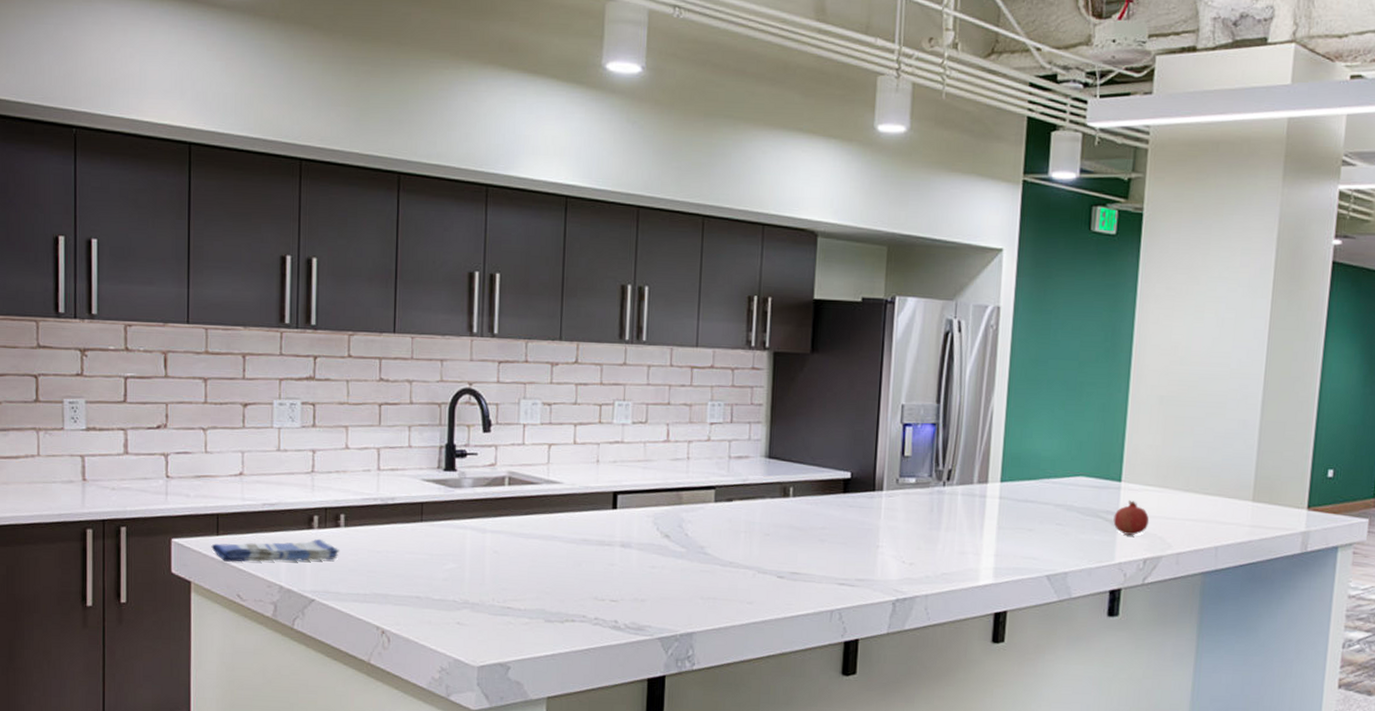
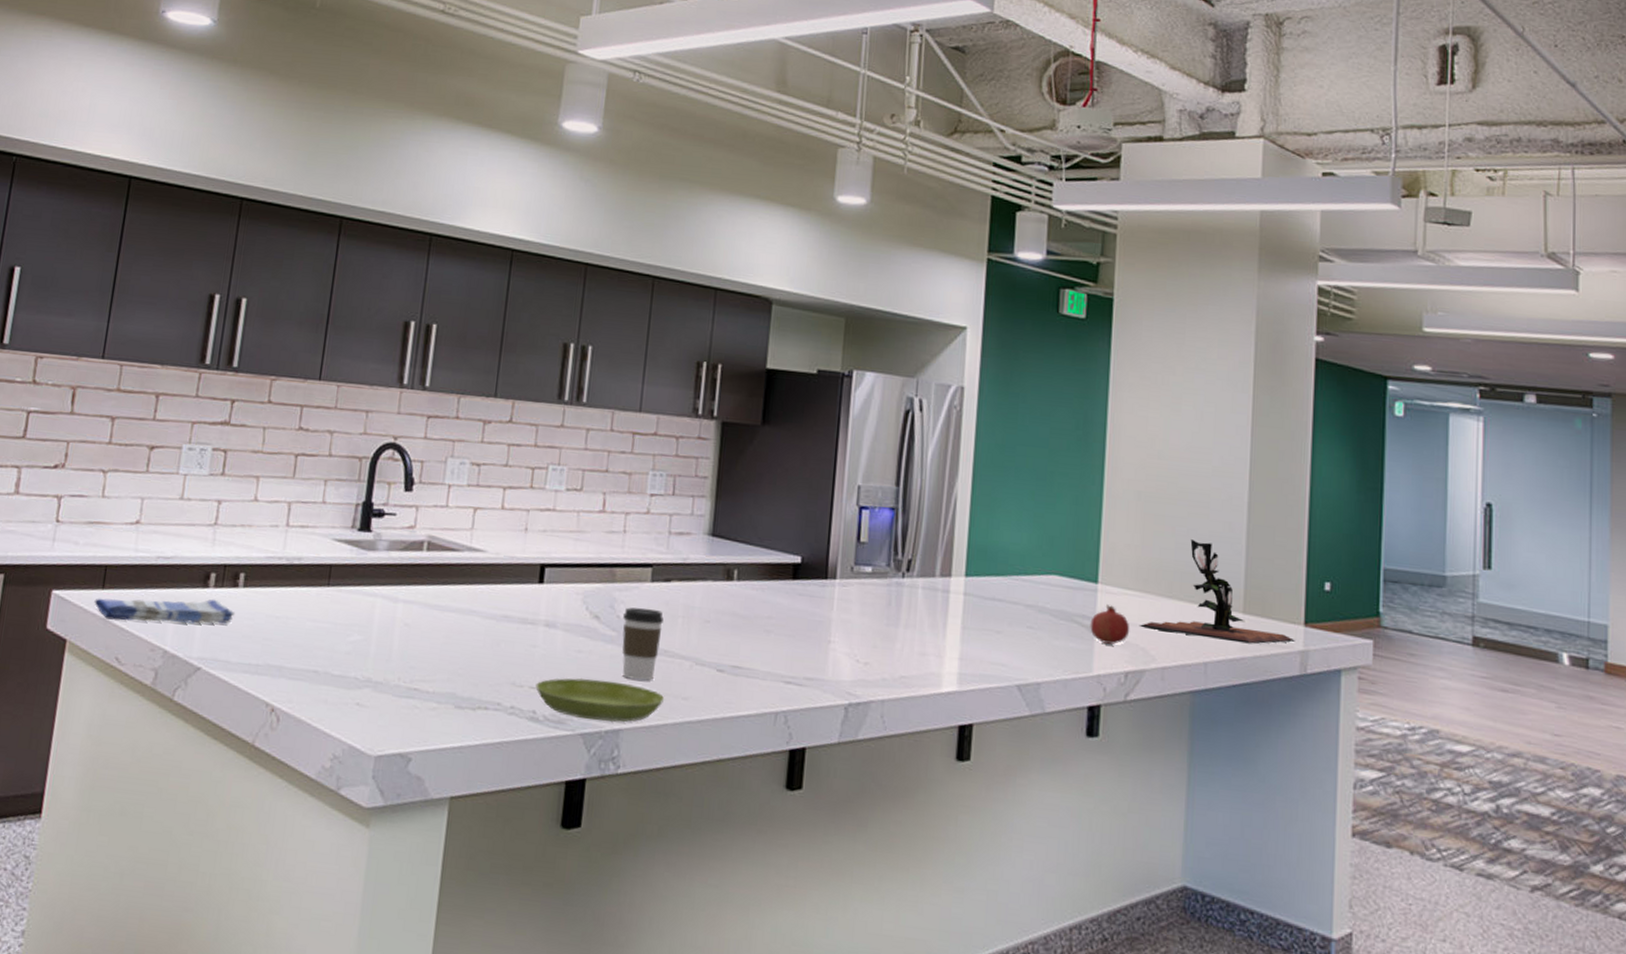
saucer: none [616,590,732,627] -> present [535,677,665,723]
coffee cup: none [691,525,727,589] -> present [622,607,664,681]
plant: none [1157,437,1299,528] -> present [1139,539,1296,645]

